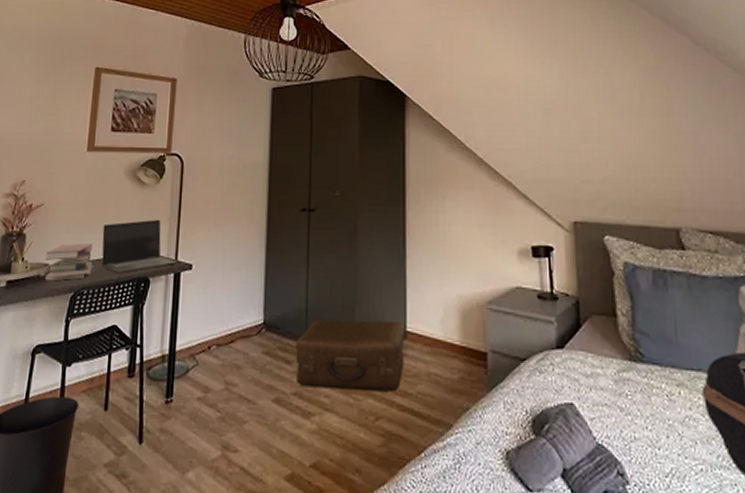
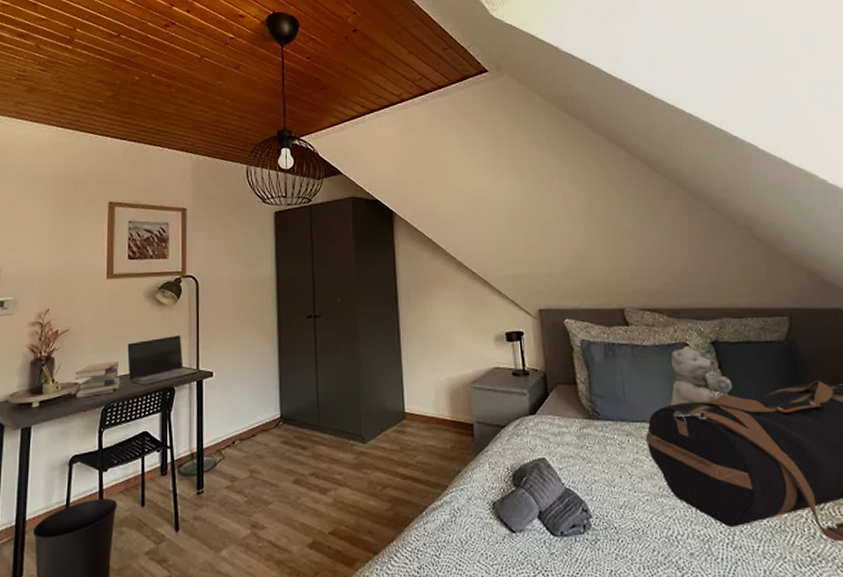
suitcase: present [296,319,405,392] -> none [310,405,405,468]

